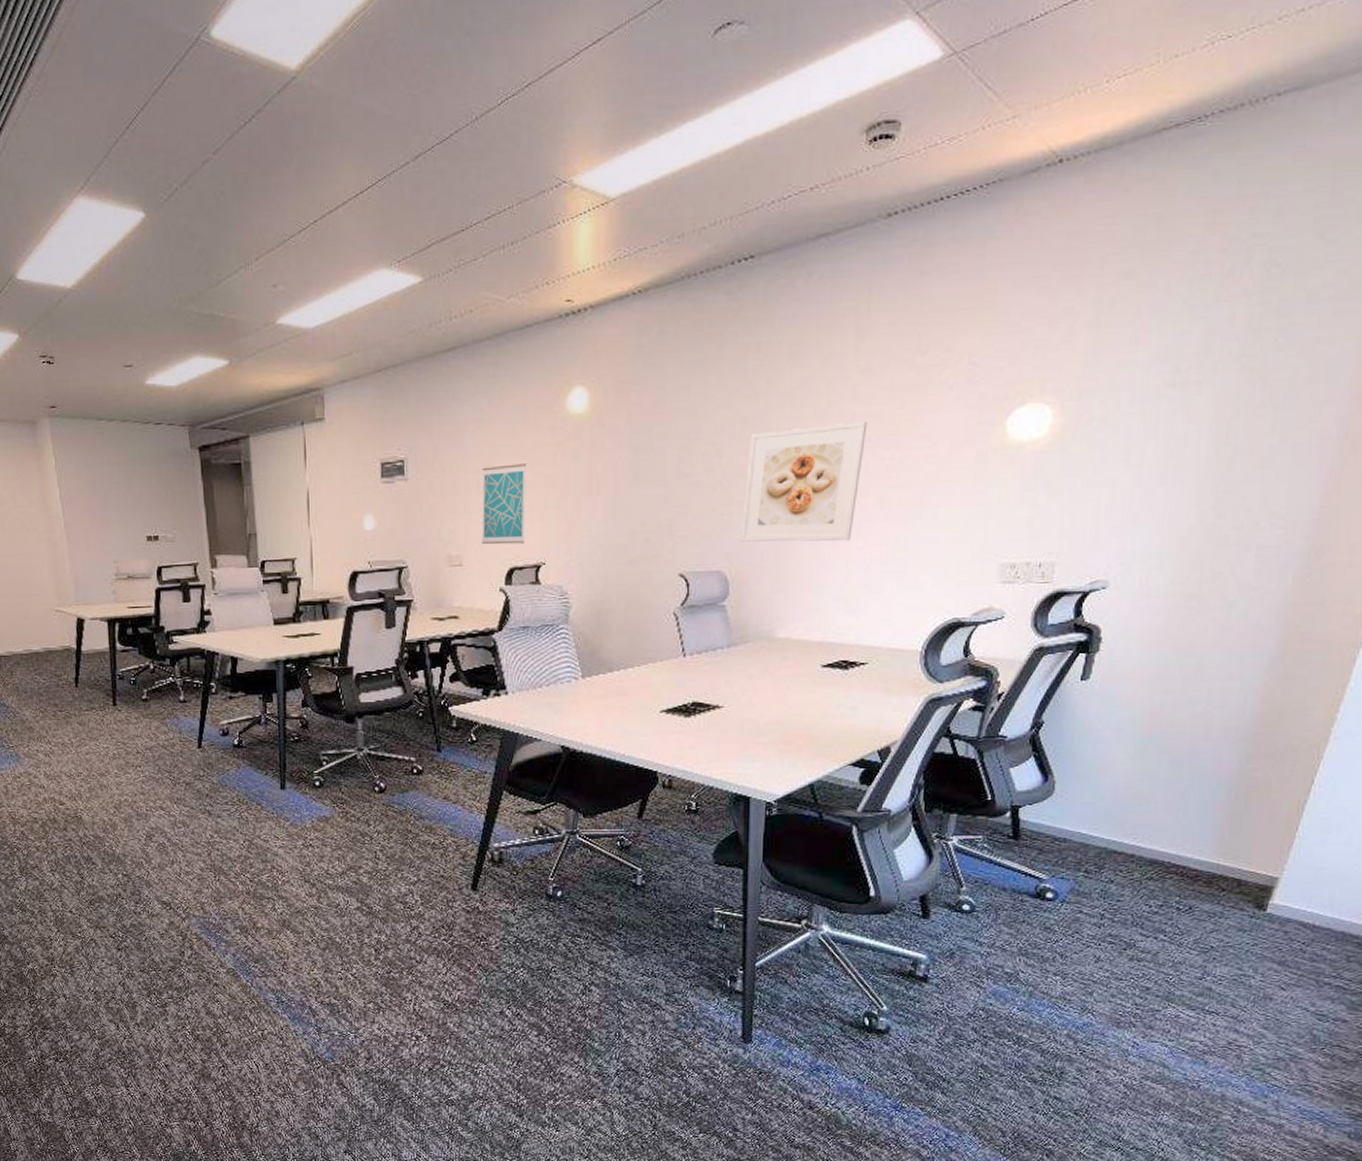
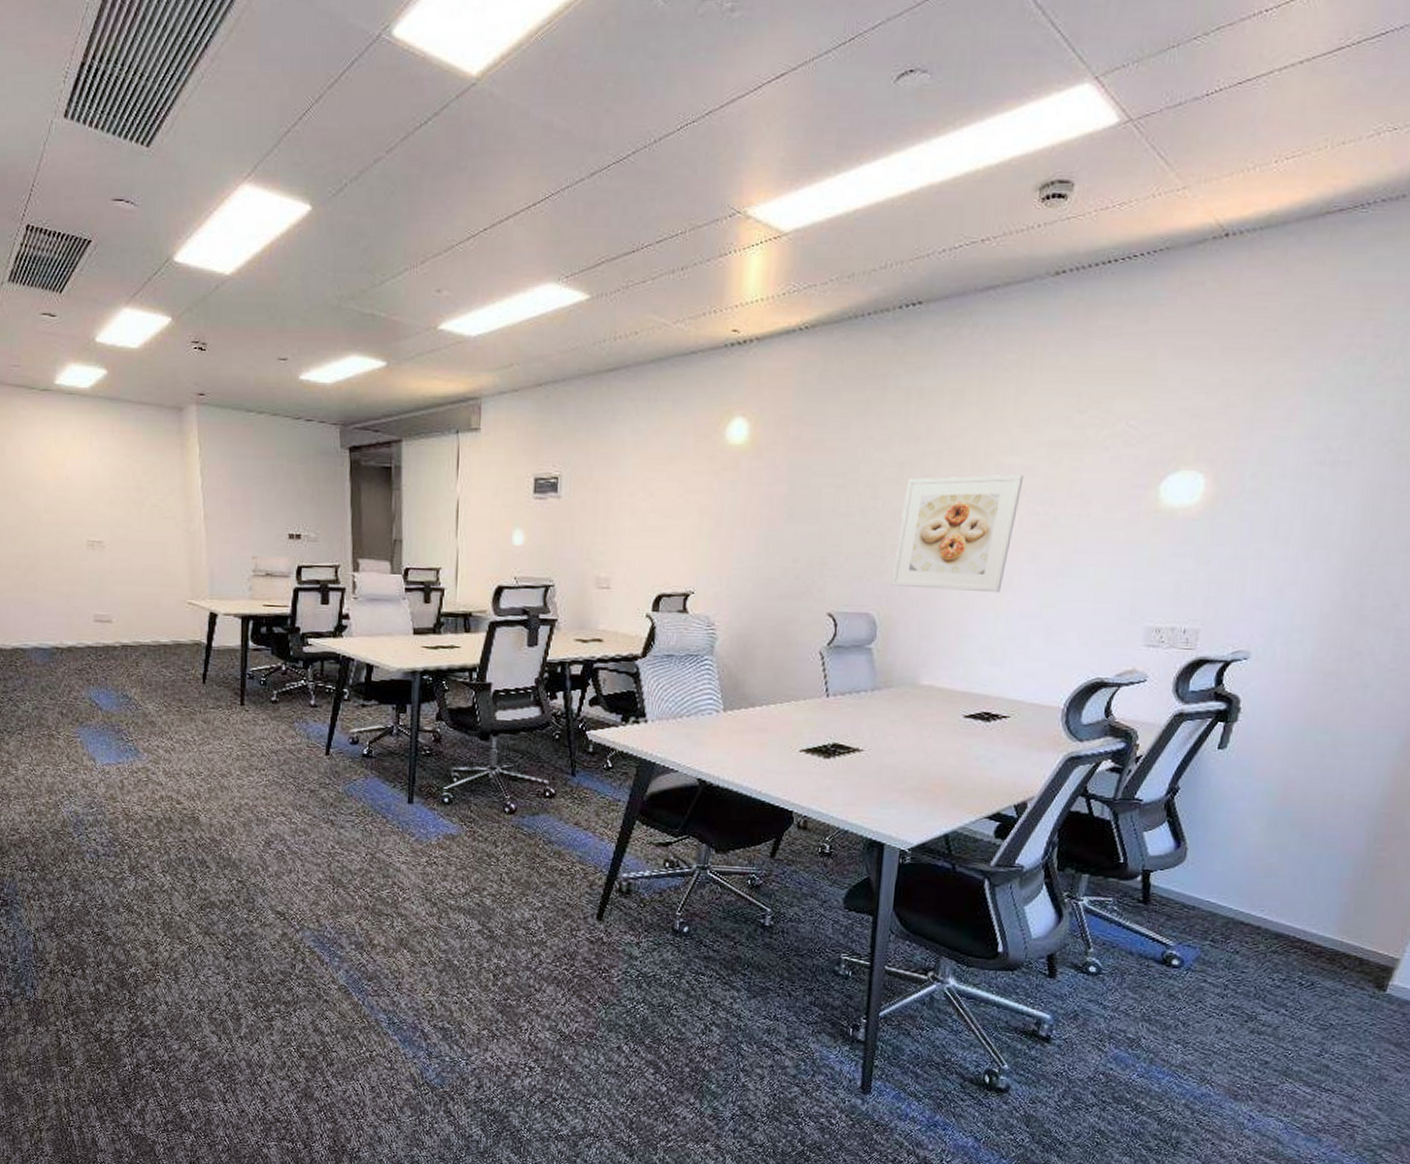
wall art: present [481,464,527,545] -> none [631,490,683,571]

